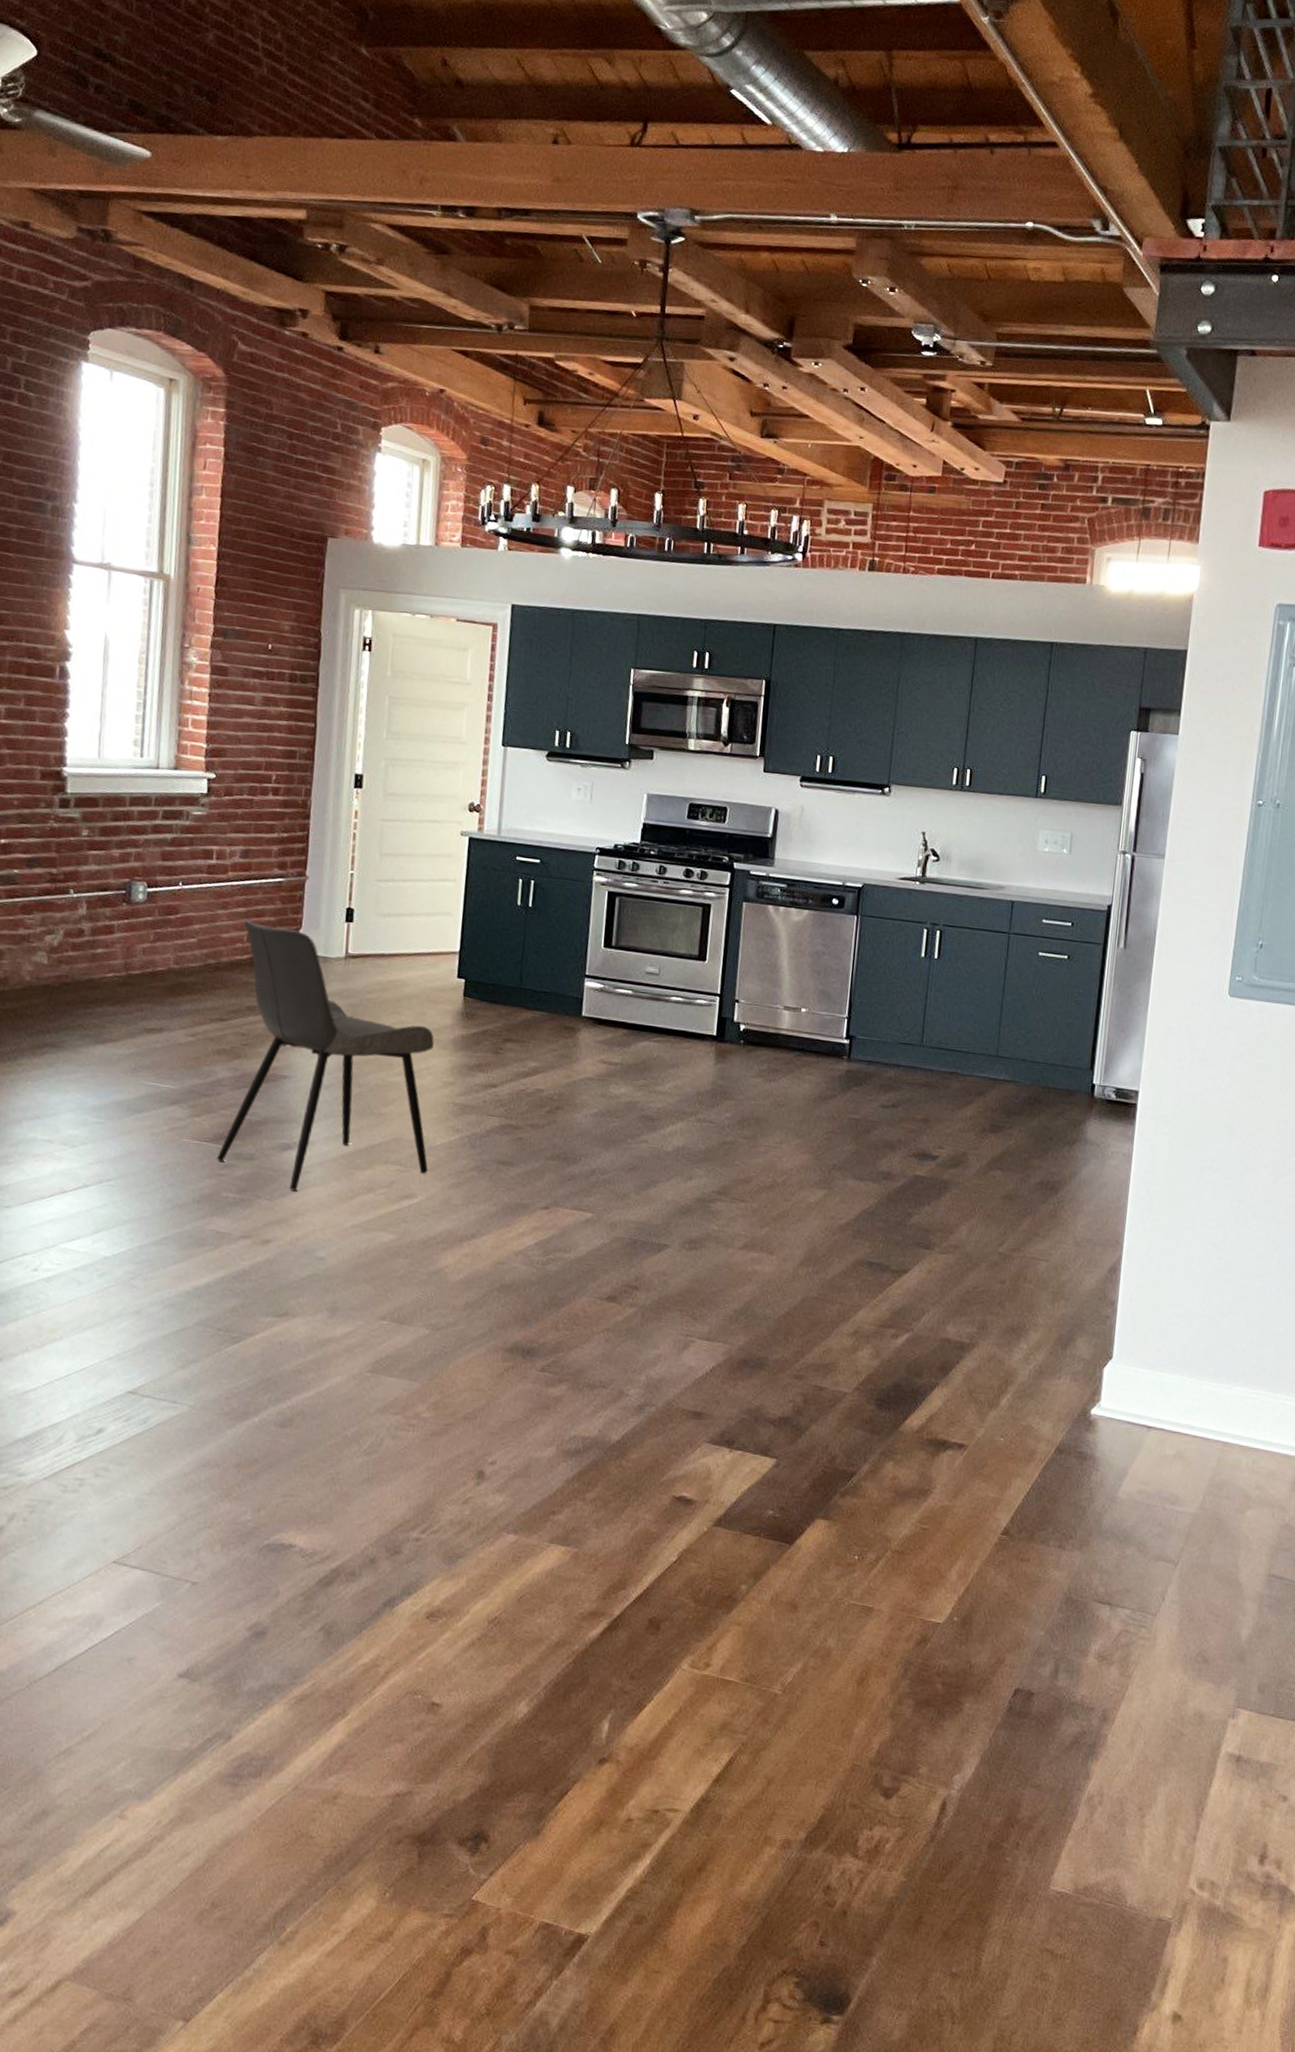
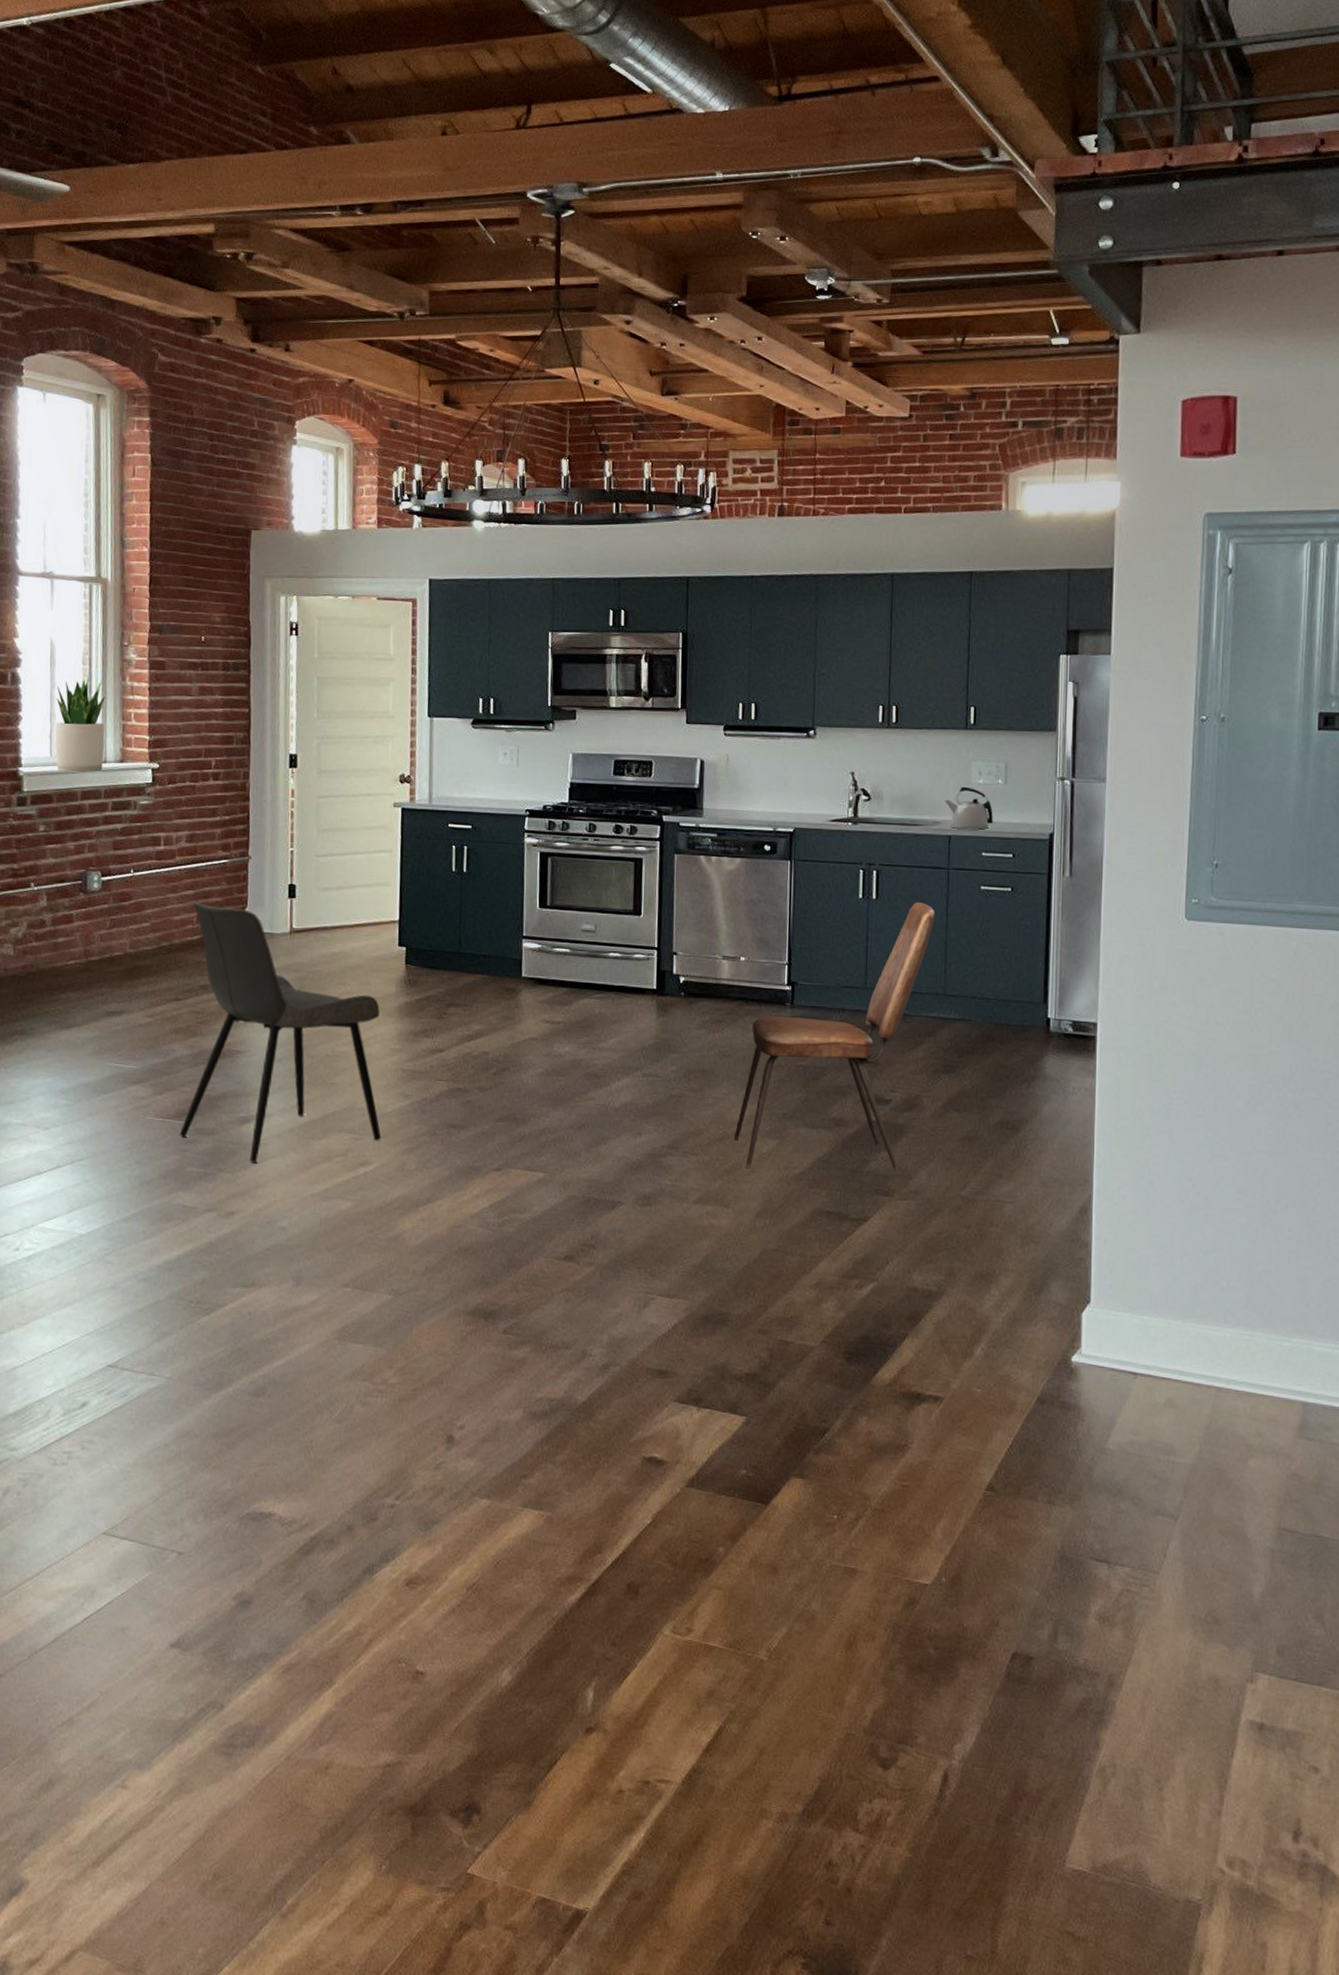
planter: none [103,676,161,778] -> present [54,675,105,772]
dining chair: none [782,963,994,1226] -> present [733,901,936,1172]
kettle: none [1010,853,1056,899] -> present [945,786,993,832]

